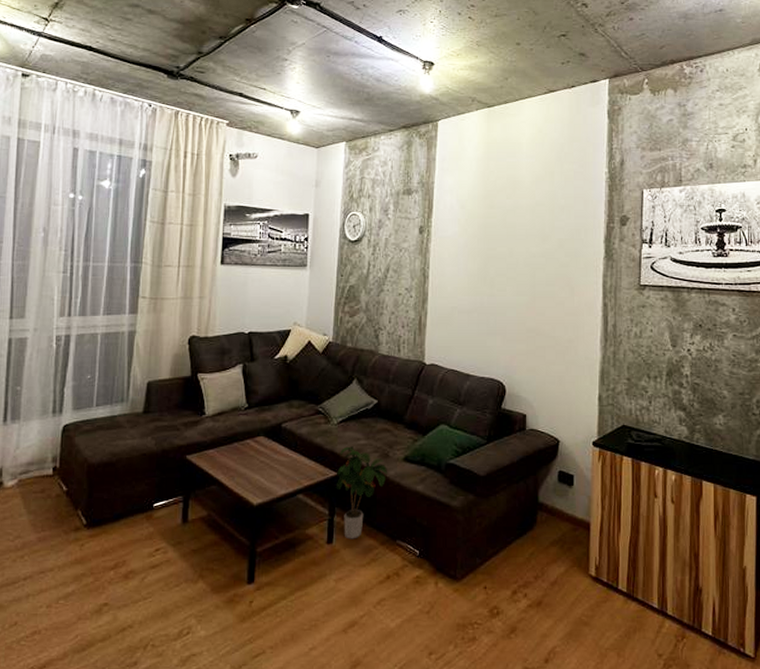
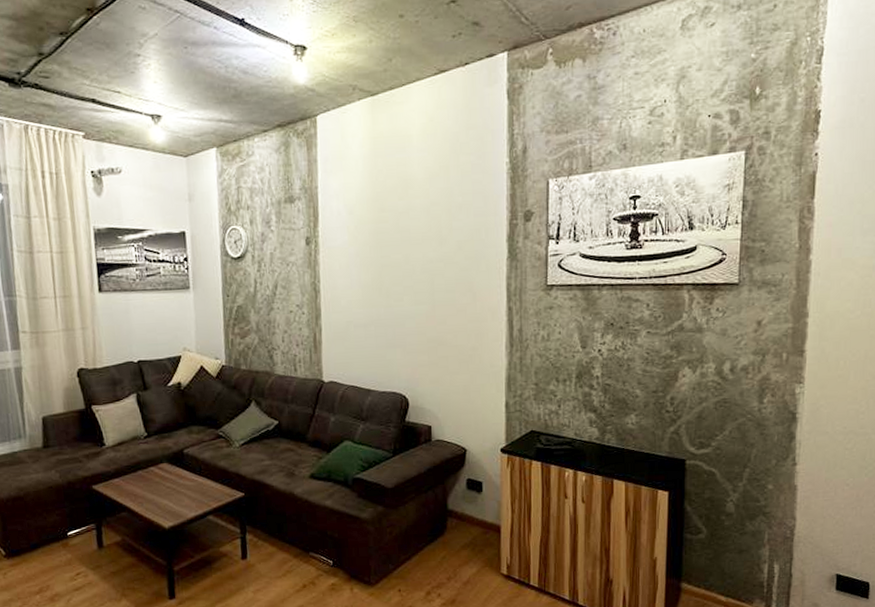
potted plant: present [335,446,388,539] -> none [243,467,296,554]

